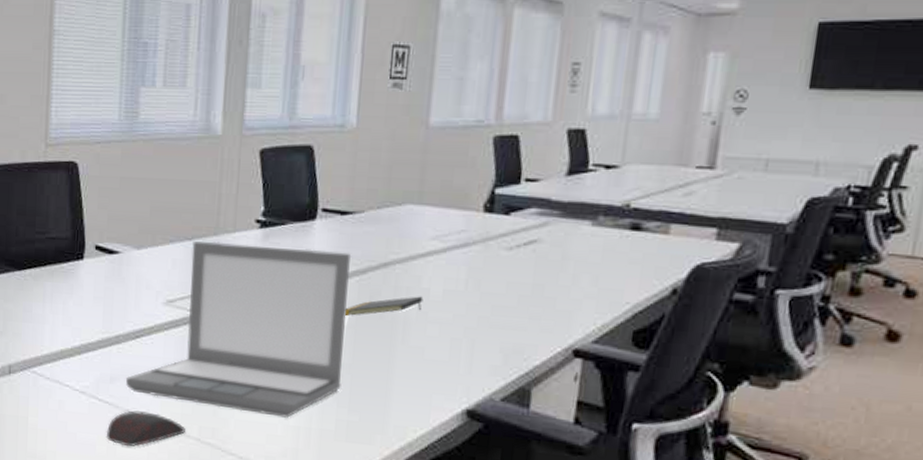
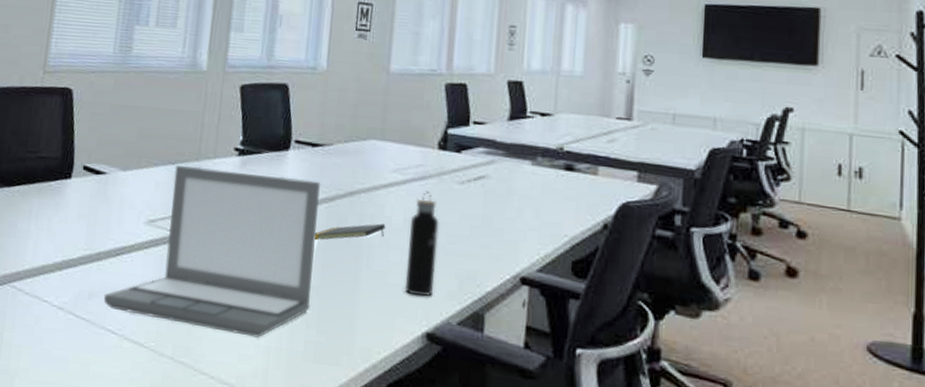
computer mouse: present [106,410,185,447] -> none [80,327,159,365]
water bottle: none [443,259,483,373] -> present [404,191,439,297]

